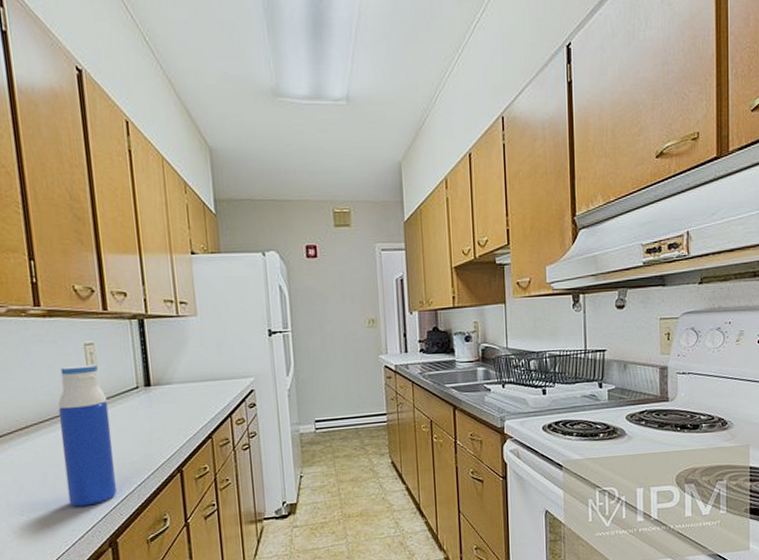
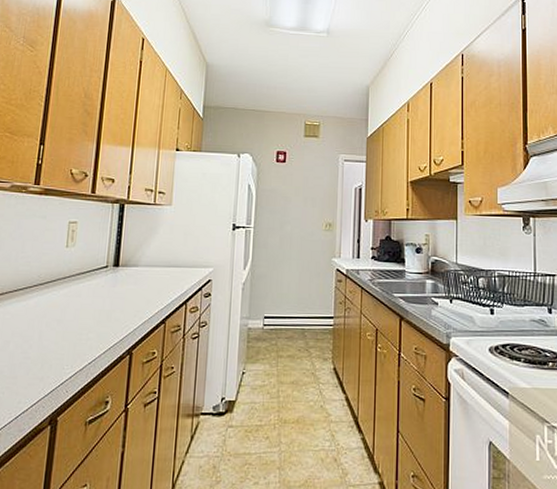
water bottle: present [58,364,116,507] -> none [22,240,78,379]

